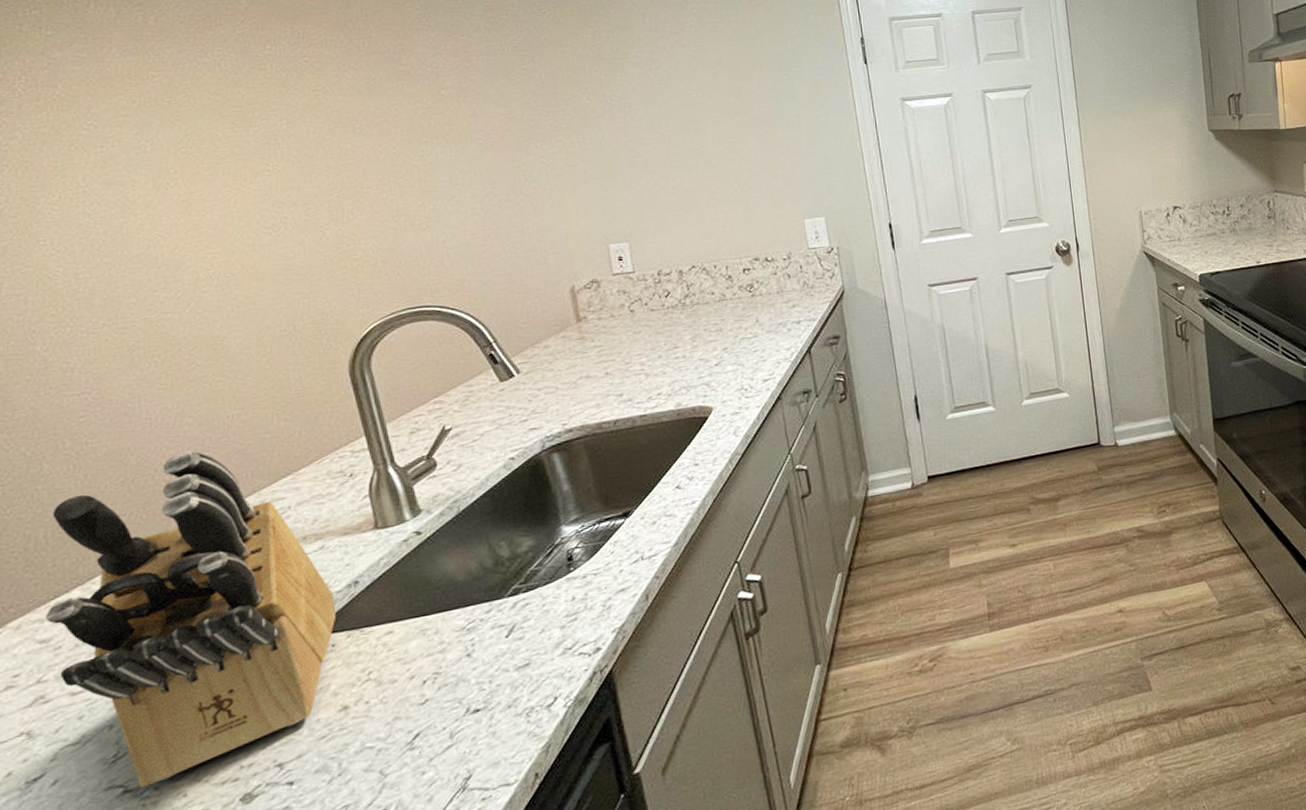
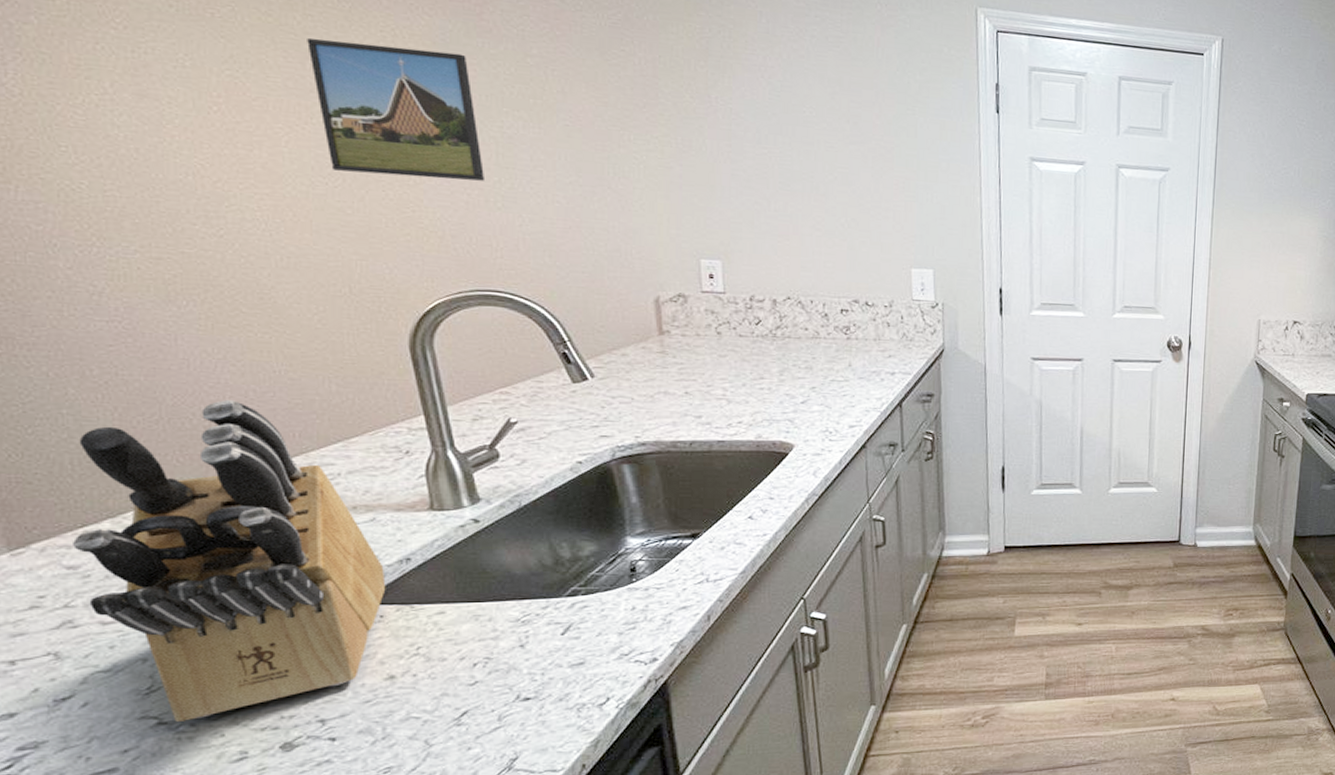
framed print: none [250,97,411,220] -> present [307,38,486,181]

